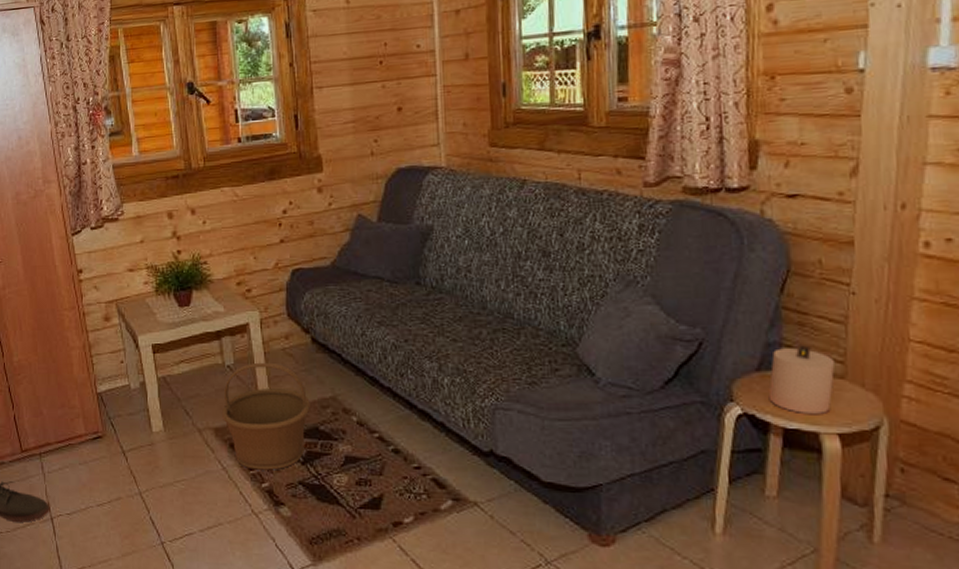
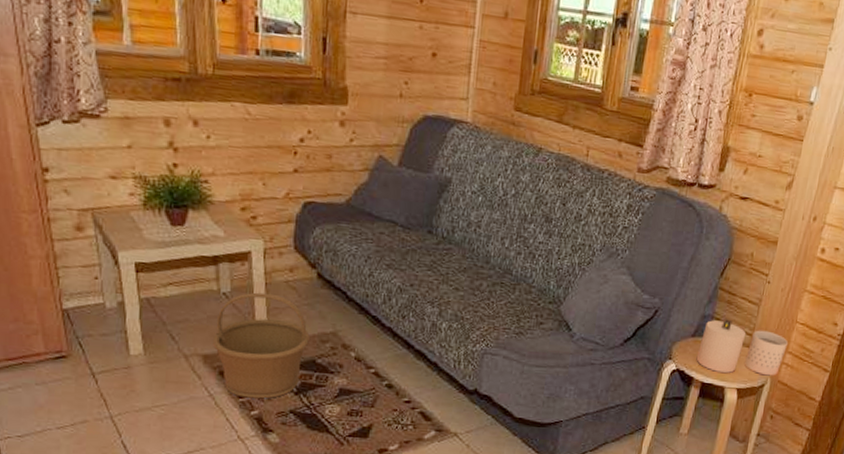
mug: none [841,355,904,415] -> present [744,330,789,376]

